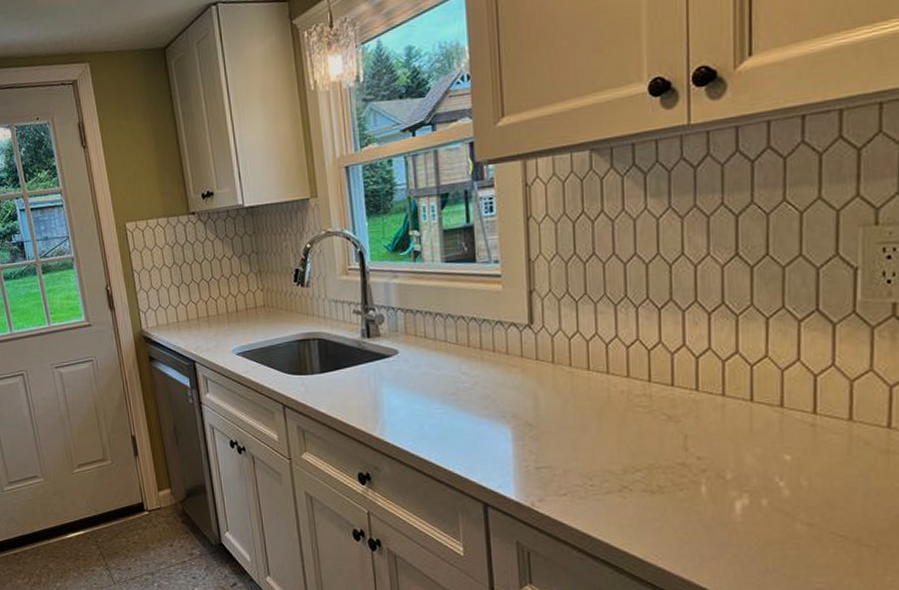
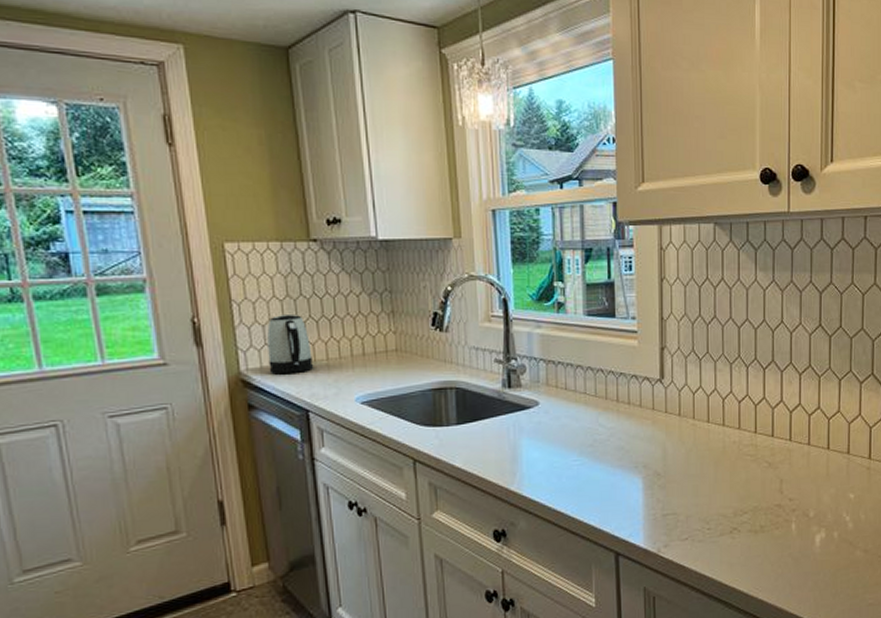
kettle: none [160,278,198,331] -> present [267,313,314,375]

